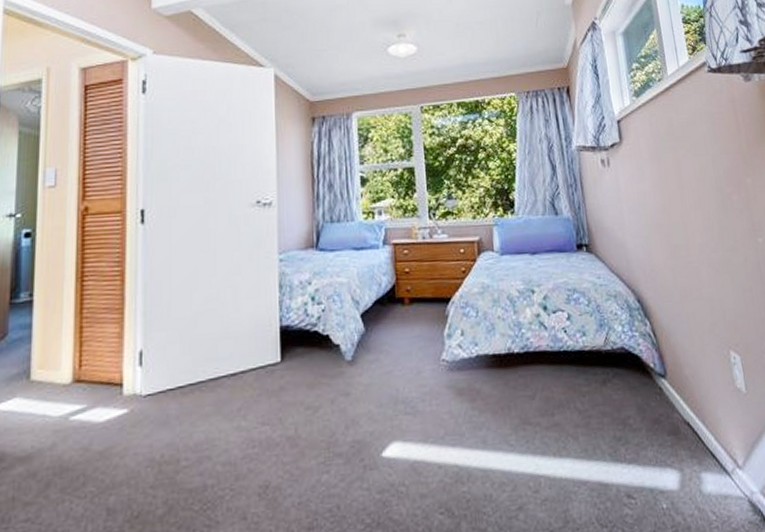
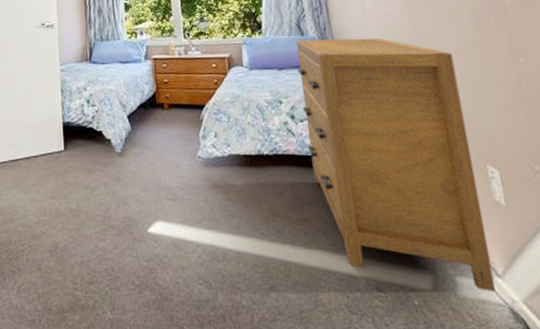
dresser: none [549,218,736,485] -> present [295,38,495,291]

